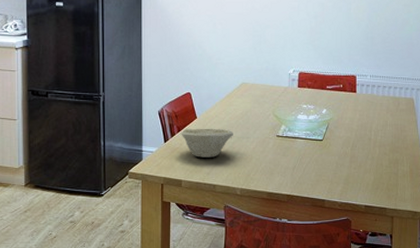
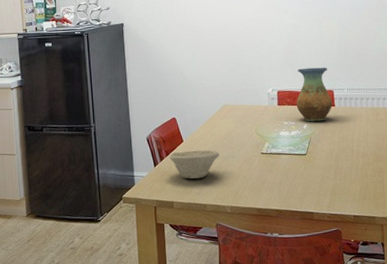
vase: none [317,51,354,107] -> present [296,67,333,122]

